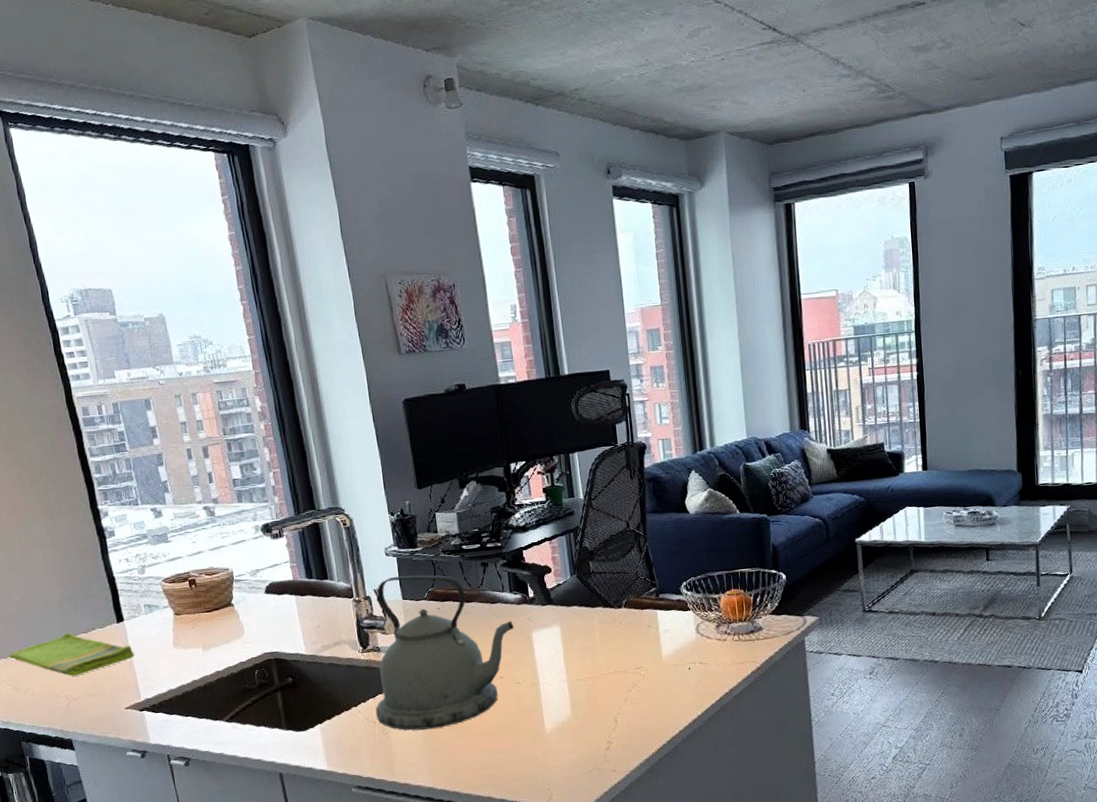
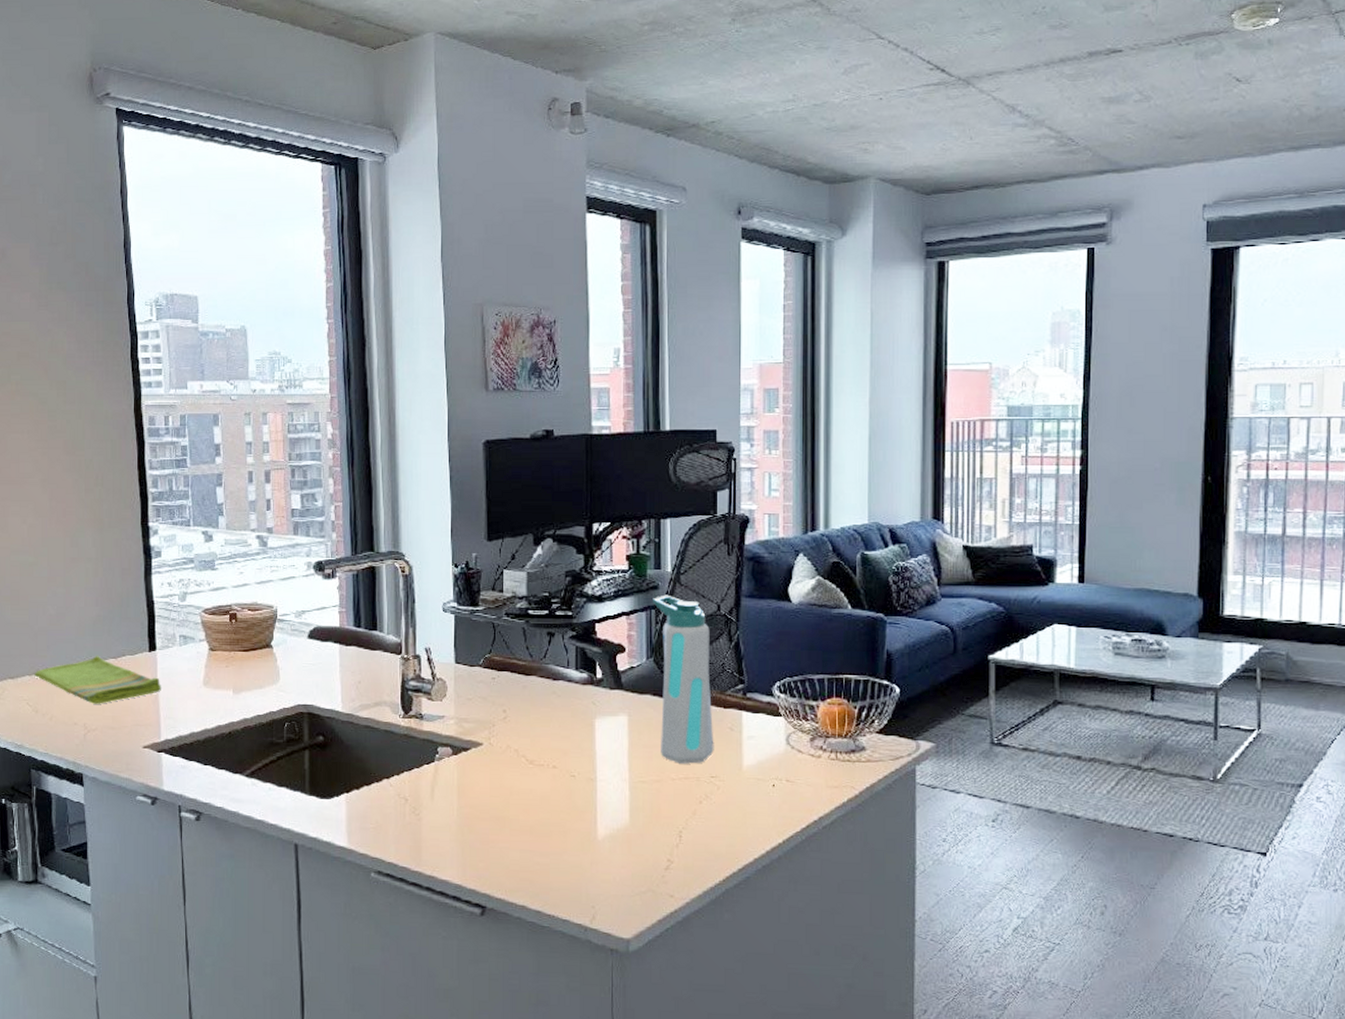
kettle: present [375,575,514,730] -> none [408,636,575,816]
water bottle: none [570,518,637,661] -> present [653,594,714,764]

